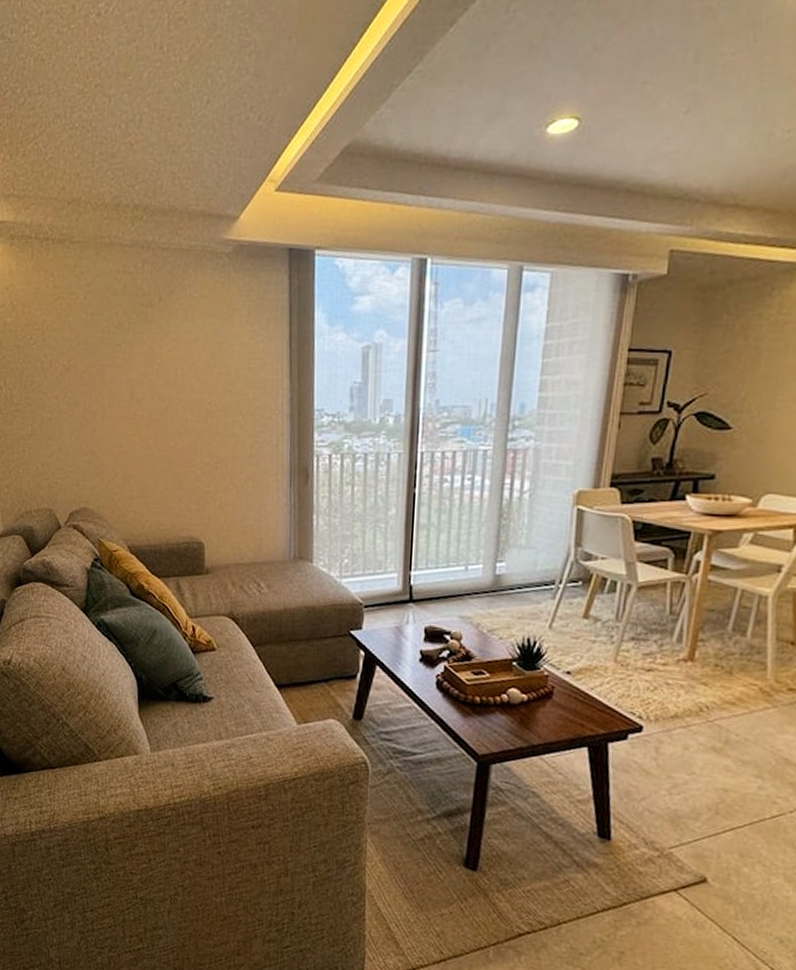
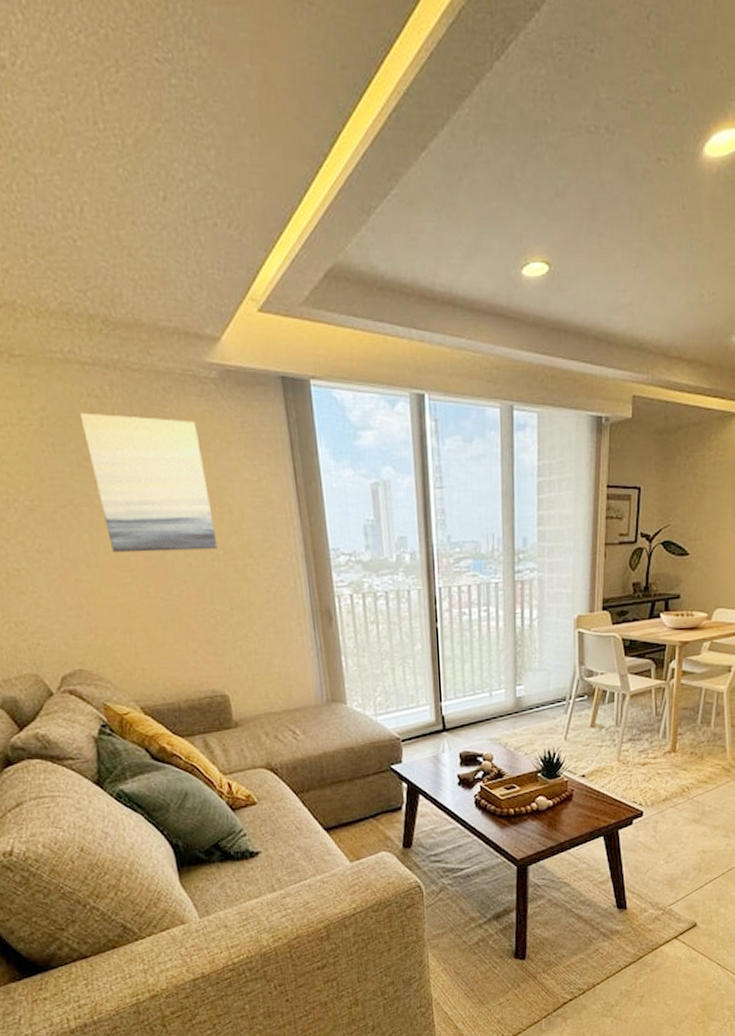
wall art: none [115,286,213,407] -> present [79,412,218,553]

